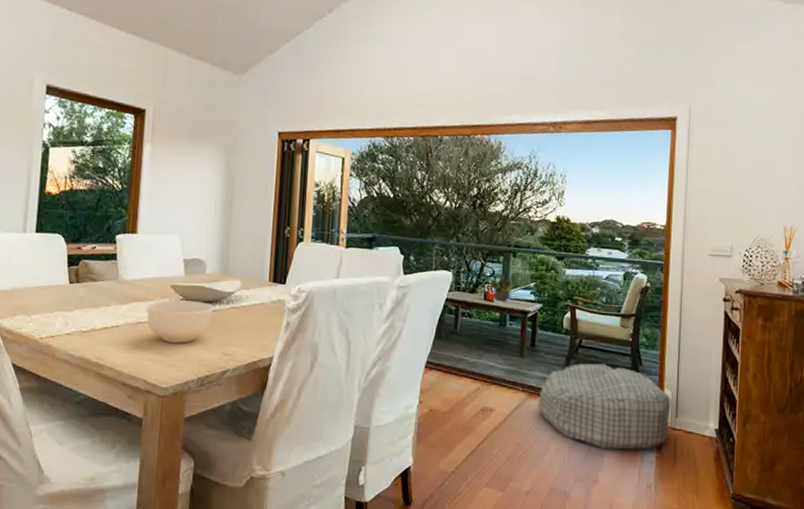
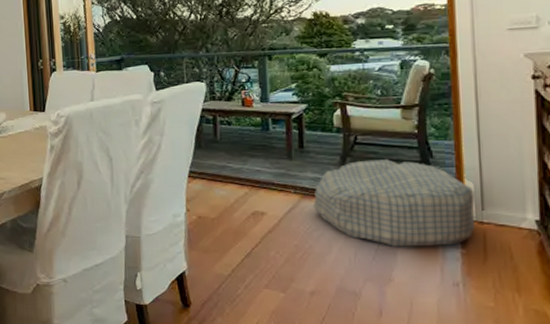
potted plant: present [484,274,514,302] -> none [240,78,273,107]

